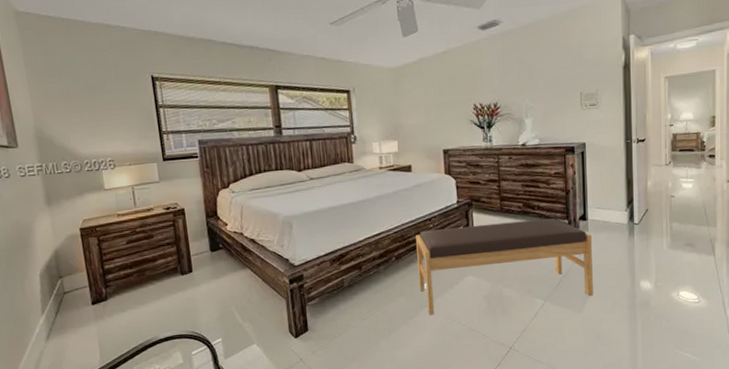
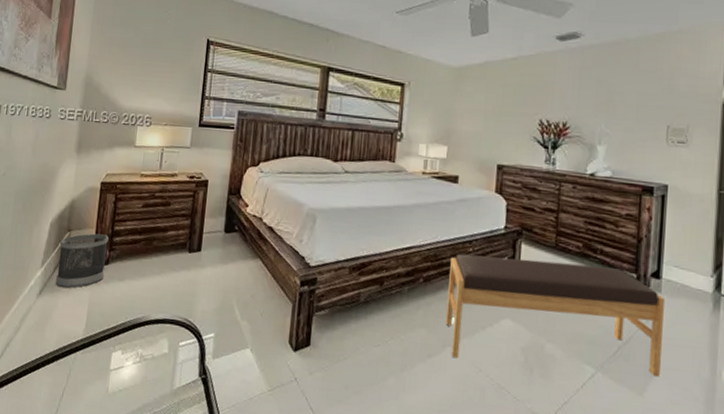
wastebasket: none [55,274,107,329] -> present [56,233,109,289]

